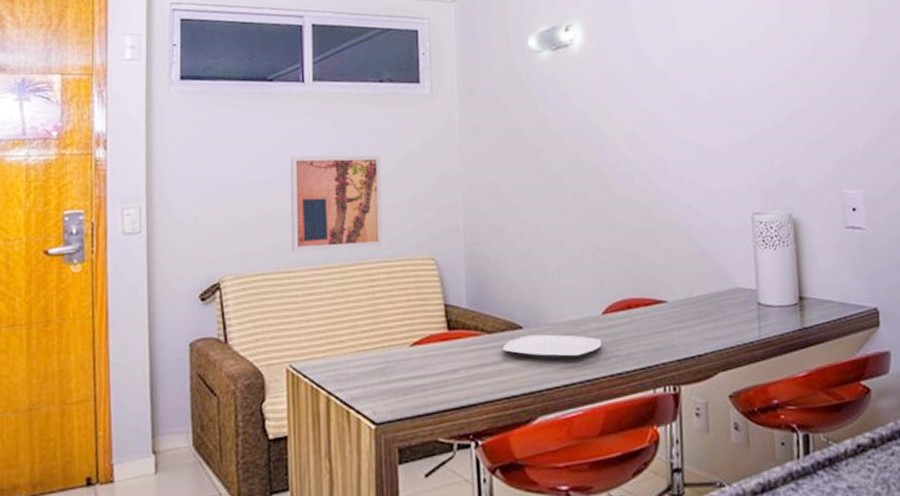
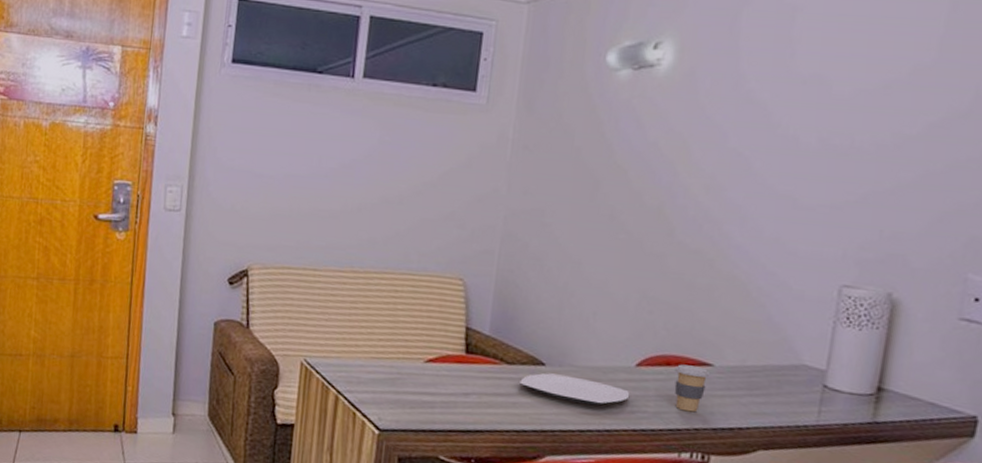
wall art: present [290,155,383,252] -> none [320,154,423,259]
coffee cup: none [636,305,666,349] -> present [674,364,711,413]

